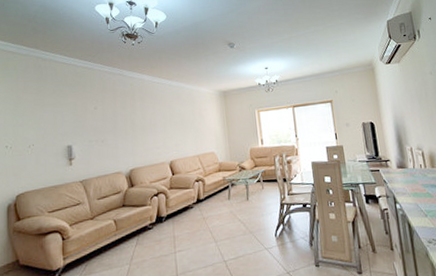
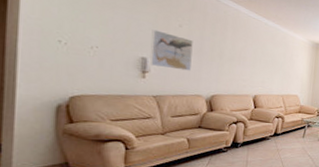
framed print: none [73,117,109,152] -> present [149,29,193,71]

